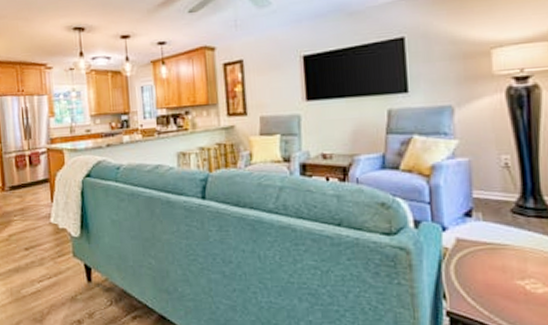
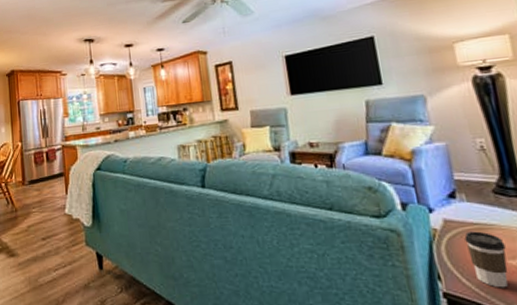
coffee cup: none [475,251,516,308] -> present [464,231,508,288]

